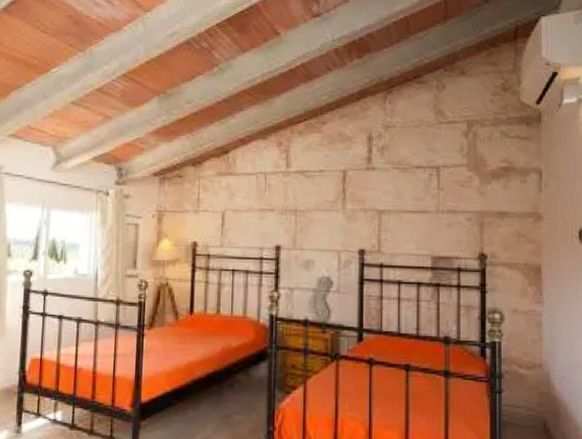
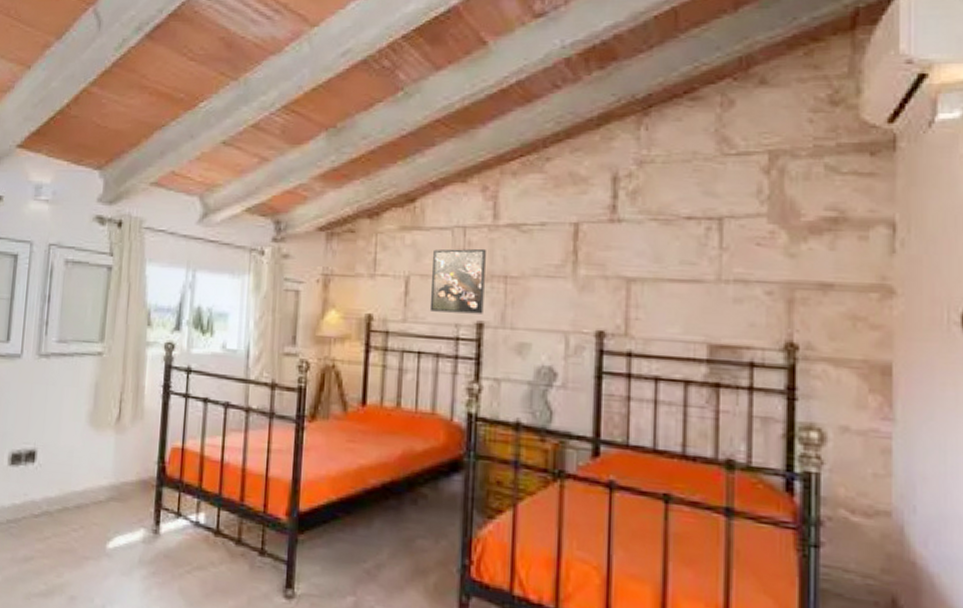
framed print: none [240,189,281,239] -> present [429,248,486,314]

